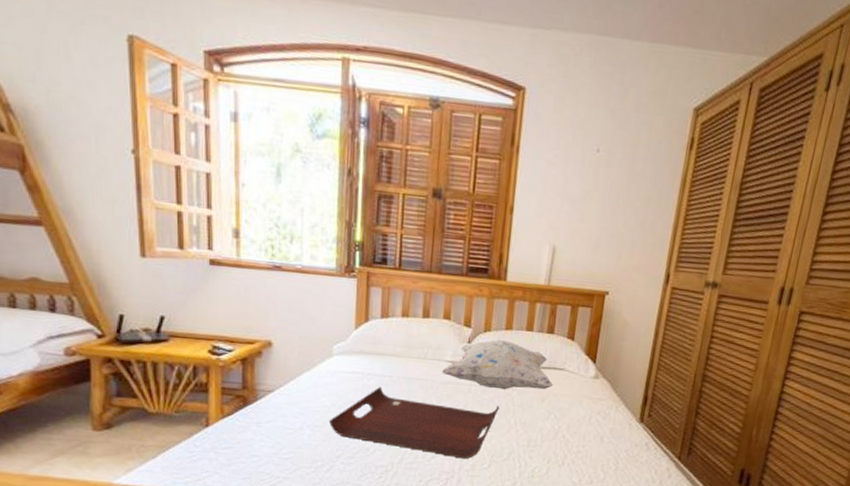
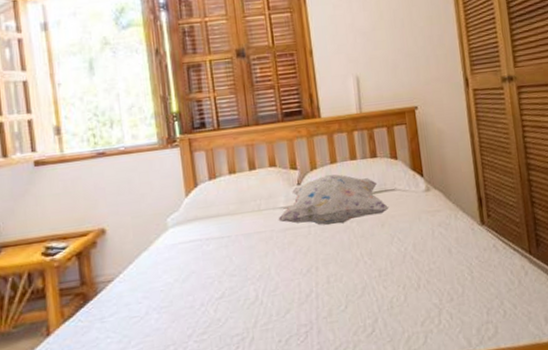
serving tray: present [328,386,500,459] -> none [174,241,343,313]

